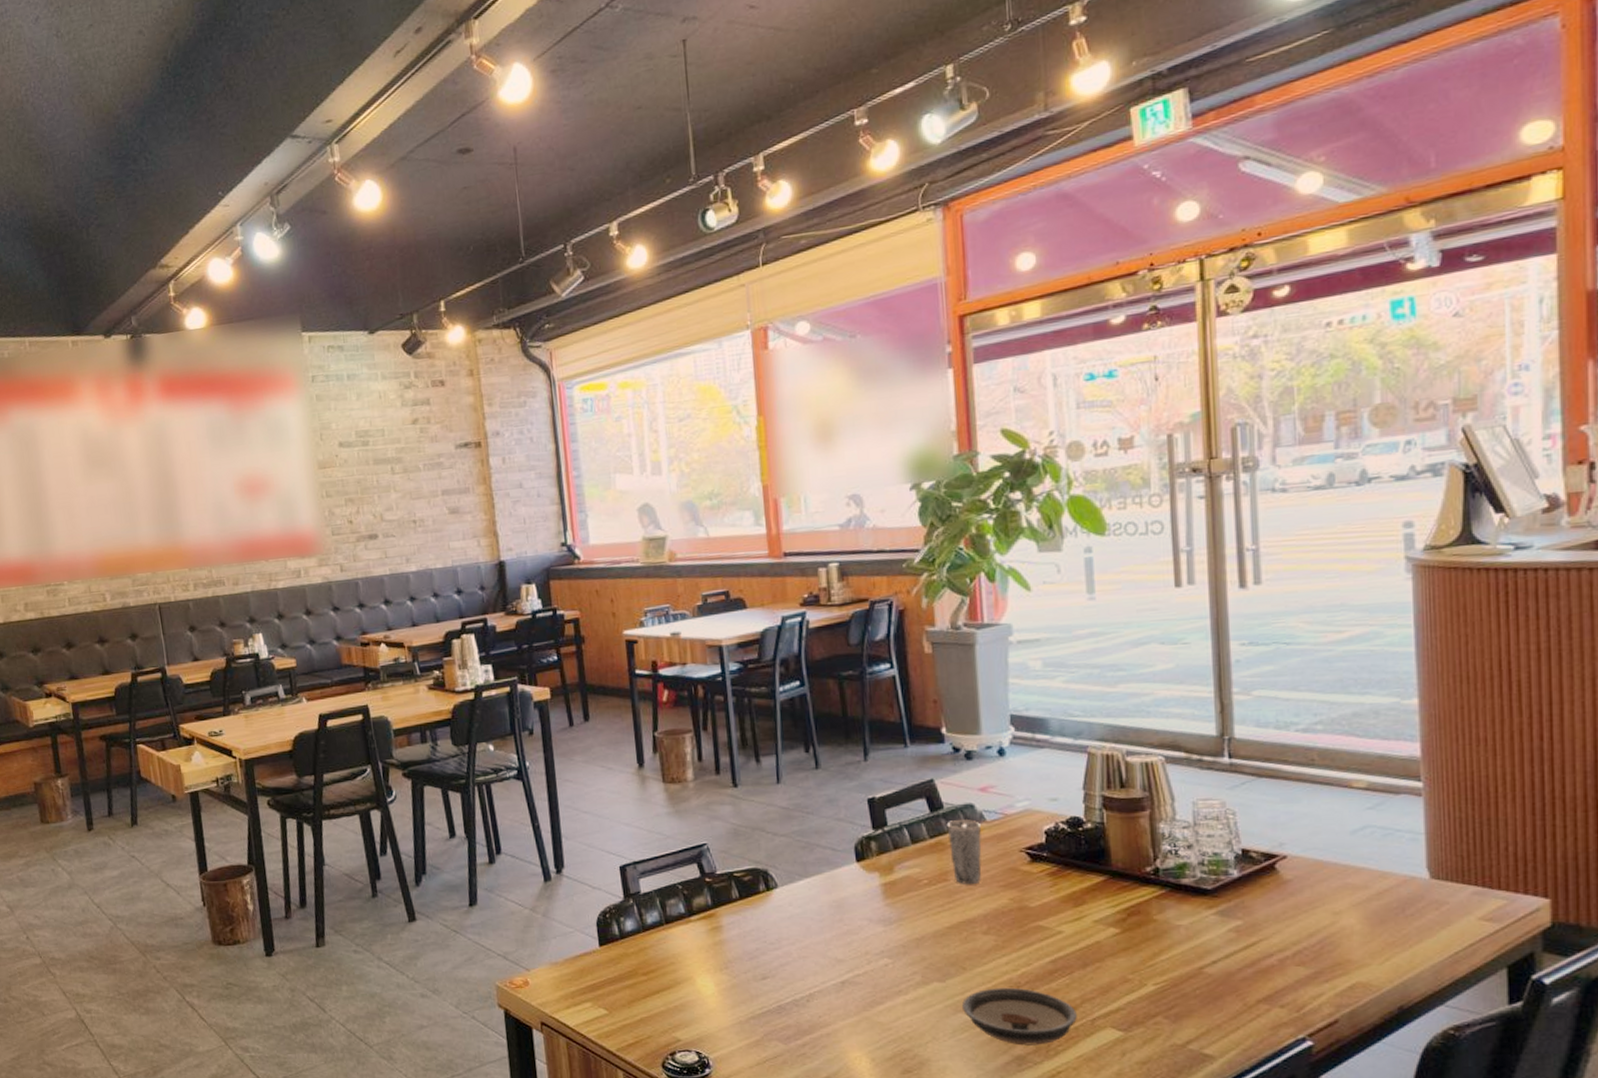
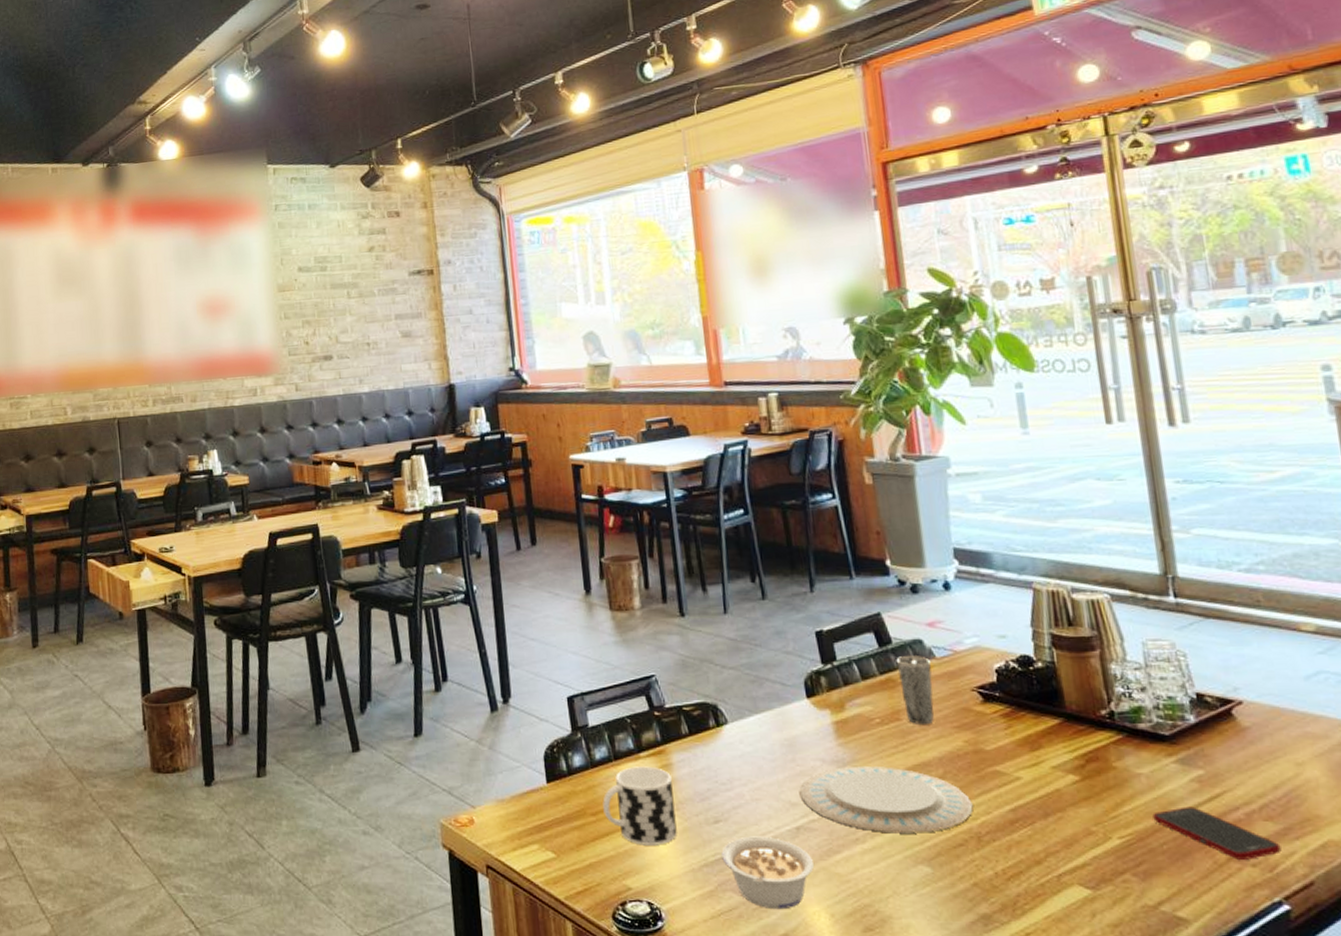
cup: none [654,929,726,1001] -> present [602,766,677,845]
legume: none [768,990,858,1056] -> present [721,836,815,910]
plate: none [847,923,1014,985] -> present [800,765,973,834]
saucer: present [962,987,1077,1046] -> none [922,838,1043,903]
cell phone: none [1188,954,1310,1002] -> present [1152,806,1282,860]

